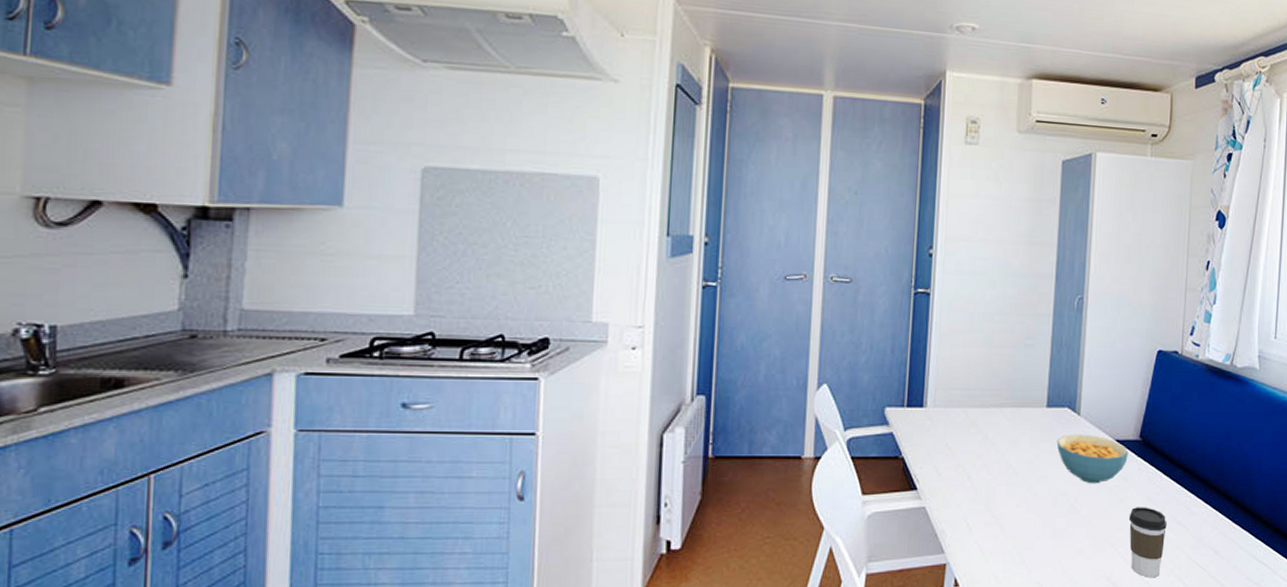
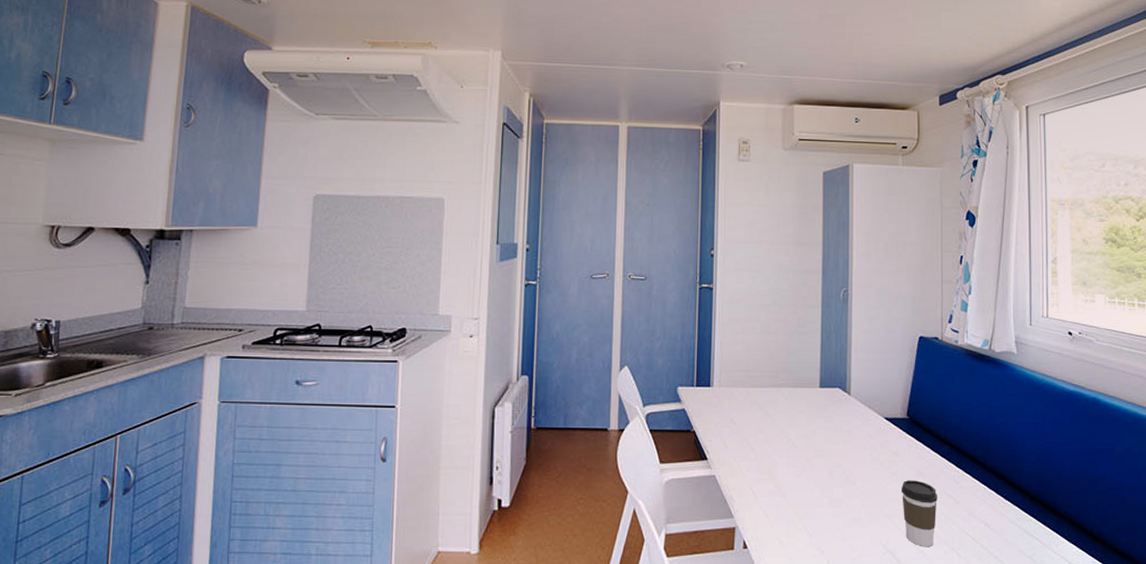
cereal bowl: present [1056,434,1128,484] -> none [830,412,897,458]

